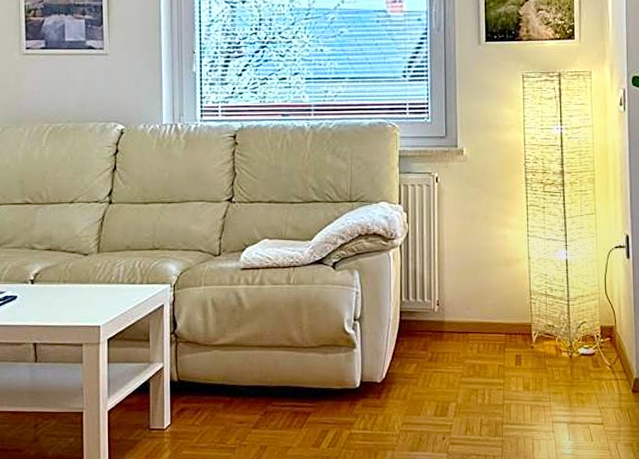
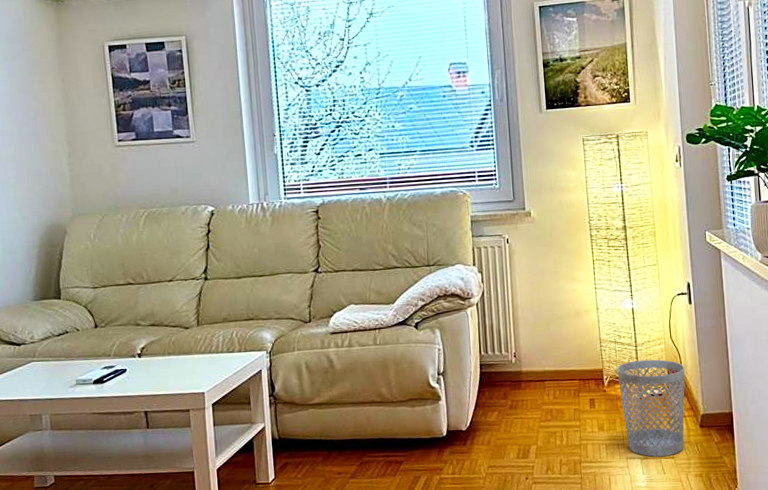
wastebasket: none [546,316,620,423] -> present [617,359,685,457]

